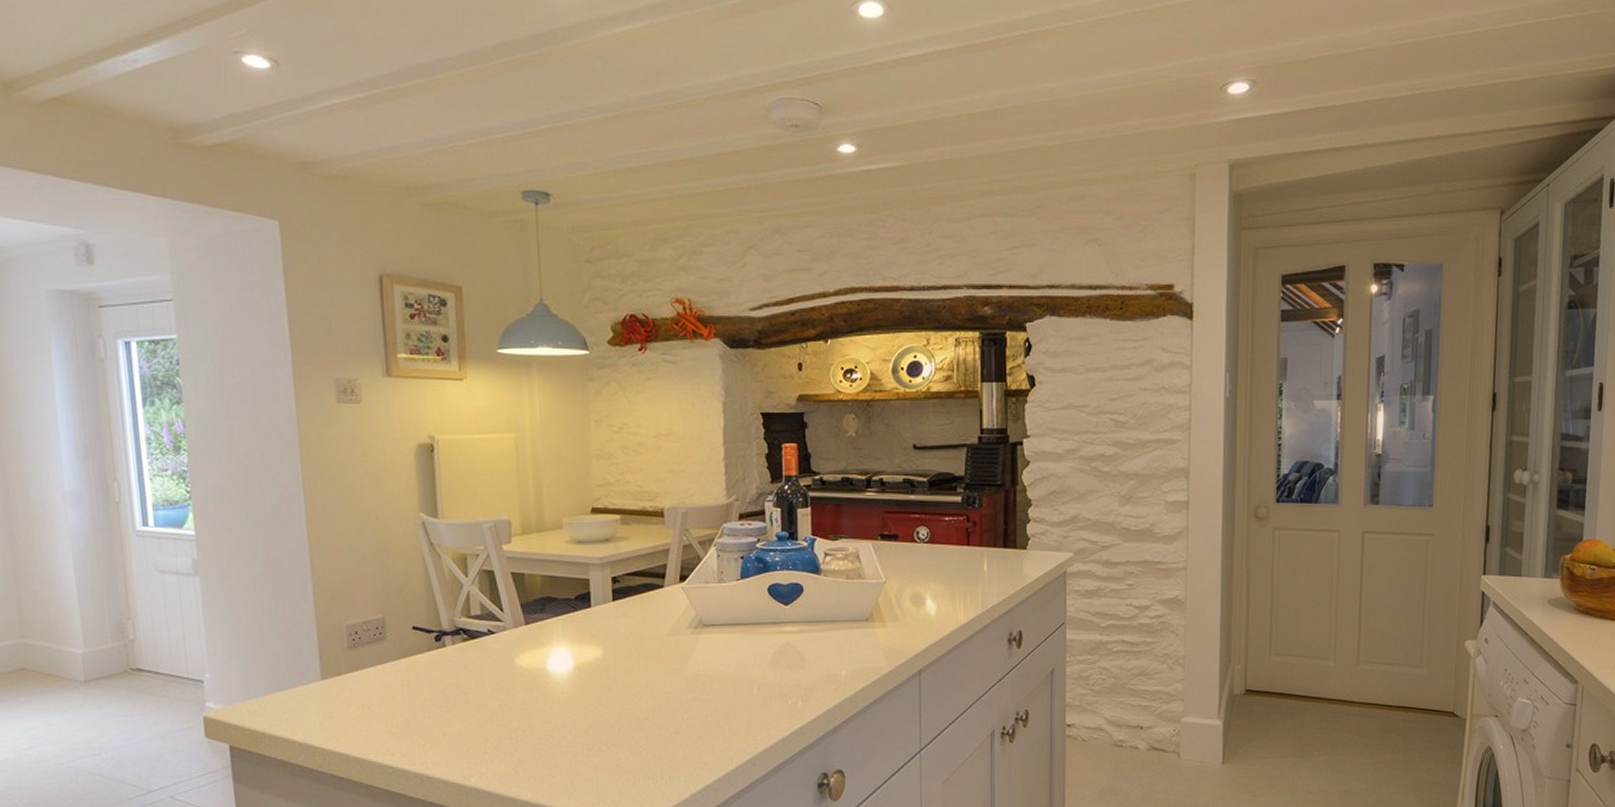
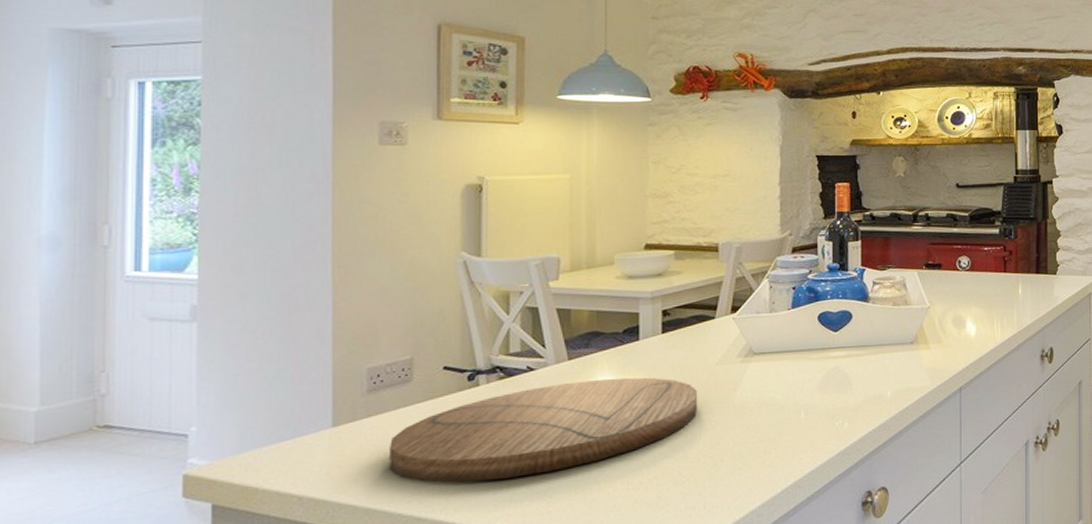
cutting board: none [371,644,651,739] -> present [390,377,698,483]

